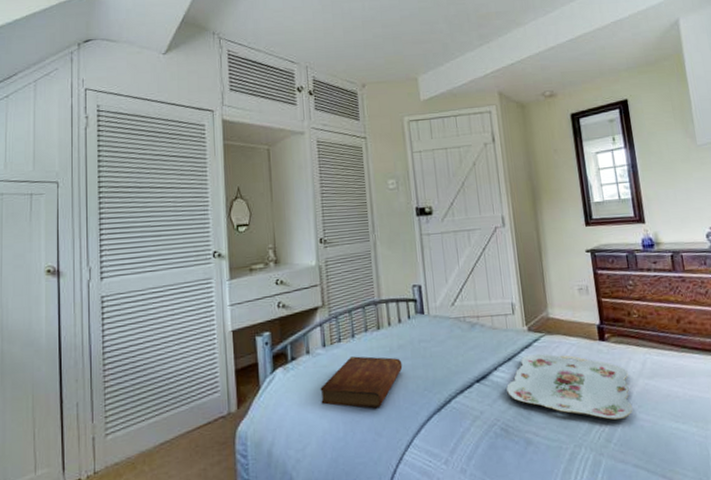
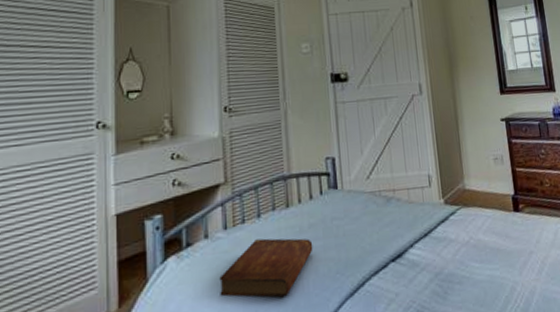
serving tray: present [506,353,633,420] -> none [423,227,546,294]

